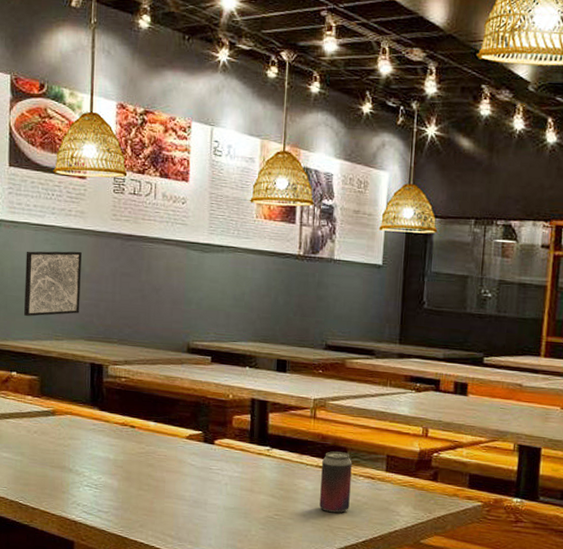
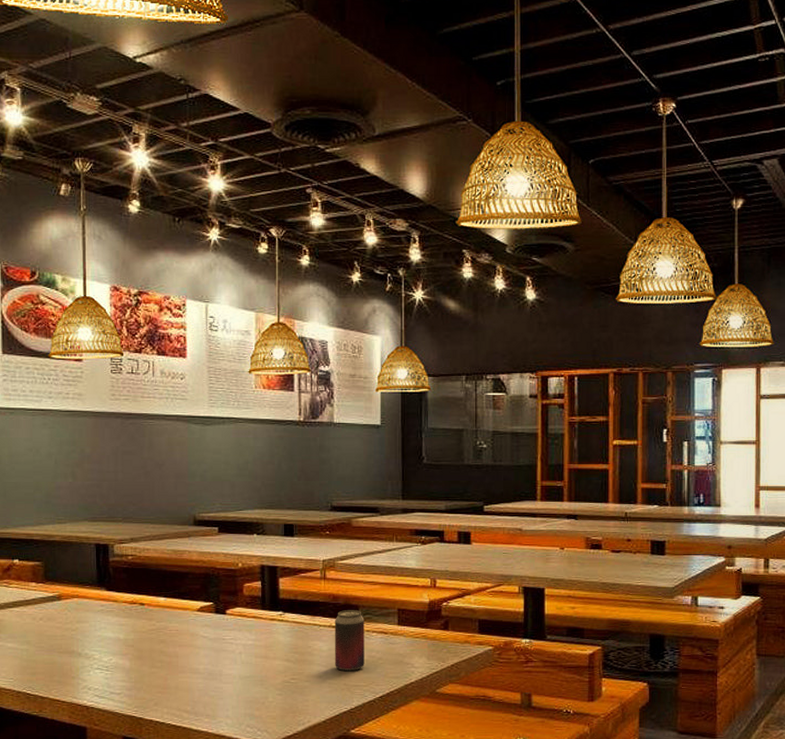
wall art: present [24,251,82,317] -> none [24,433,82,502]

